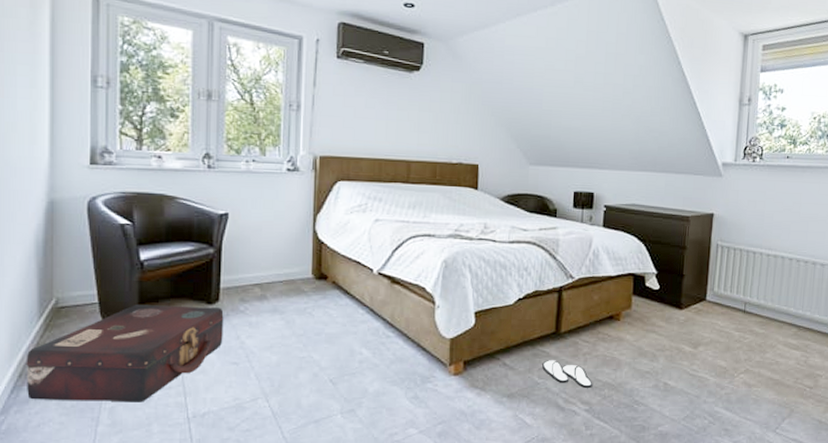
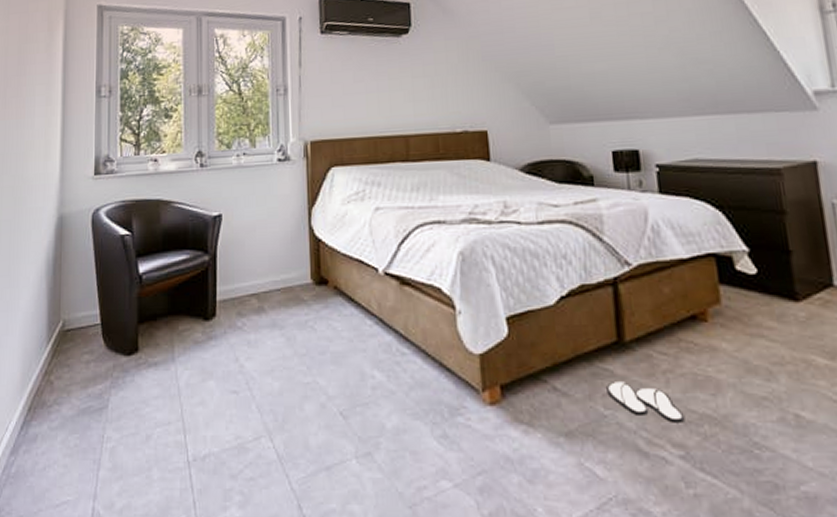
suitcase: present [26,305,224,402] -> none [35,323,222,441]

